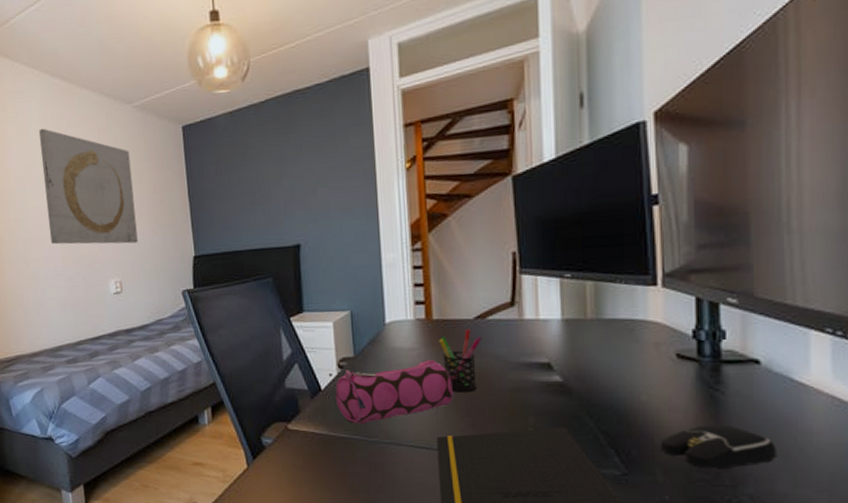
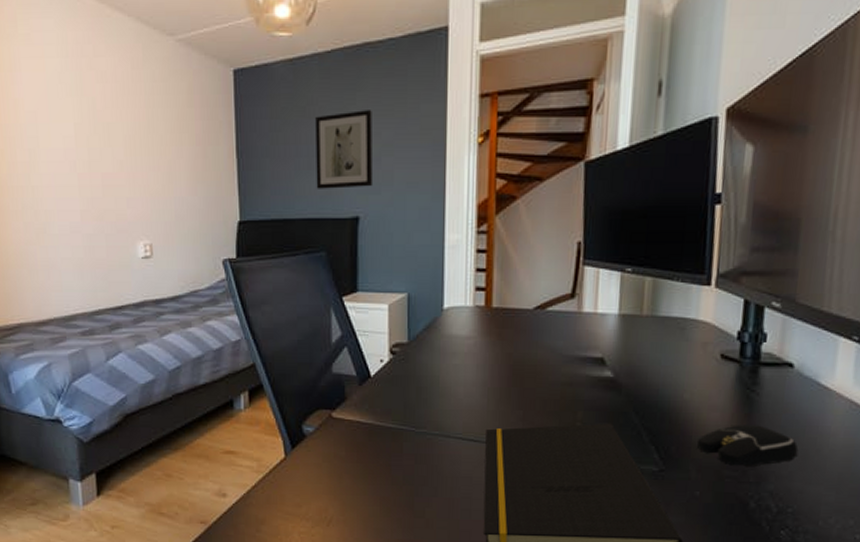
wall art: present [38,128,138,245] -> none [57,53,174,201]
wall art: none [255,148,311,223] -> present [315,110,374,189]
pencil case: present [335,360,453,423] -> none [385,349,506,413]
pen holder: present [438,328,483,393] -> none [496,319,541,385]

